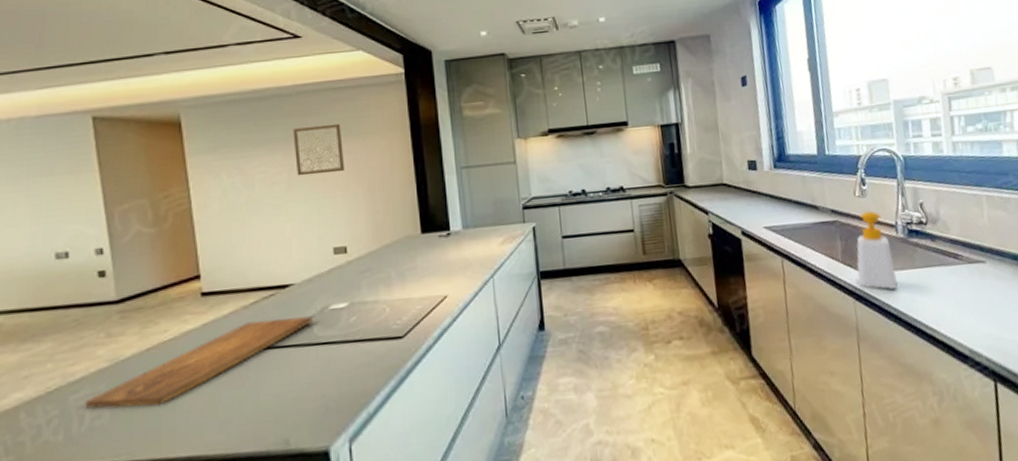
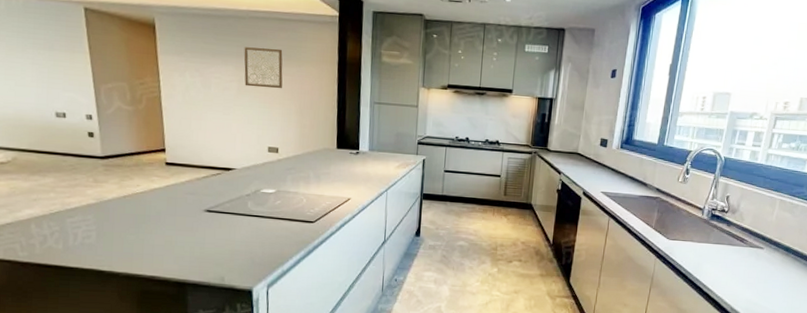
cutting board: present [84,316,313,409] -> none [78,190,248,237]
soap bottle: present [856,210,898,290] -> none [662,194,695,255]

